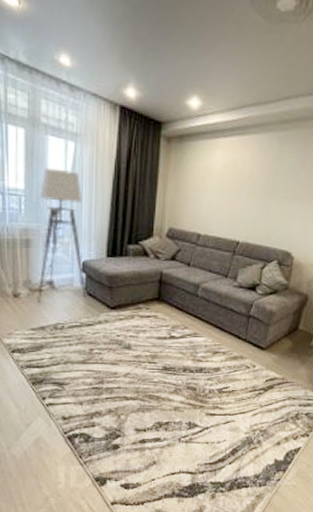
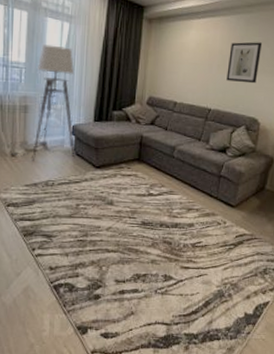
wall art: none [257,164,298,213] -> present [226,42,263,84]

